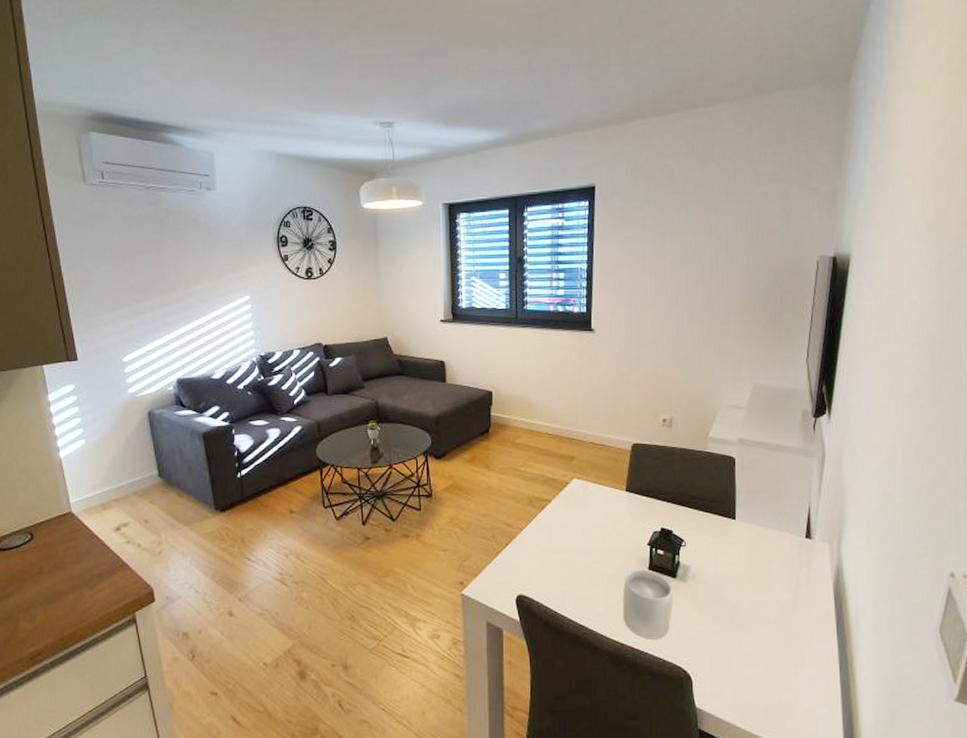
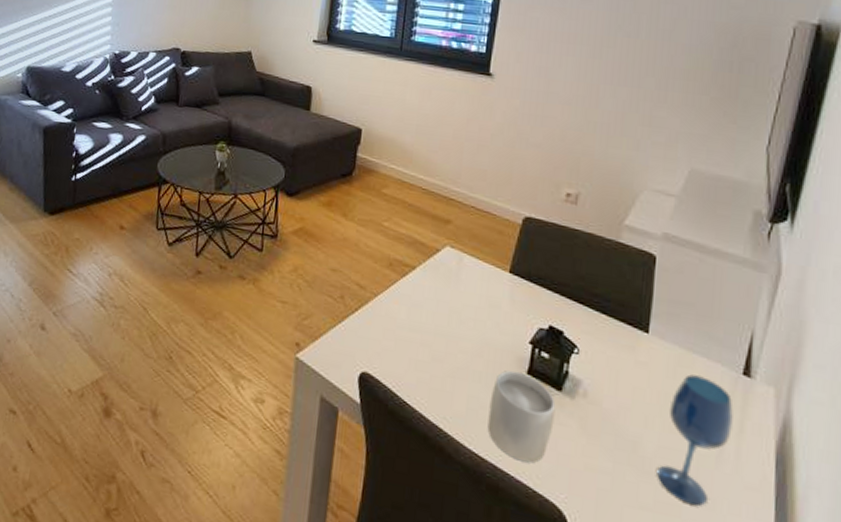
wineglass: none [752,545,802,643] -> present [657,374,733,506]

